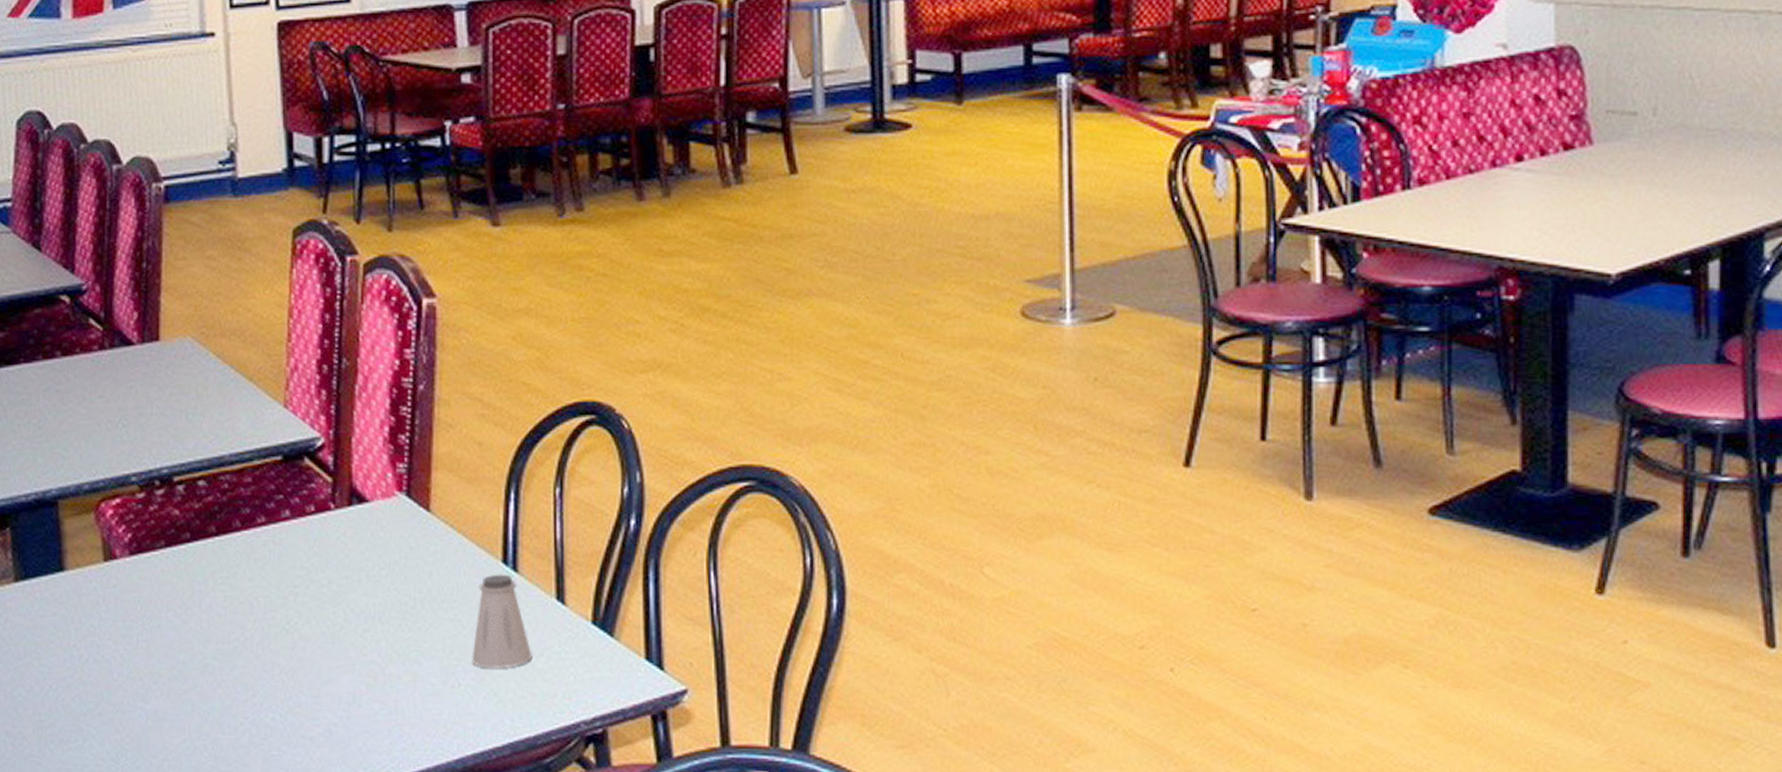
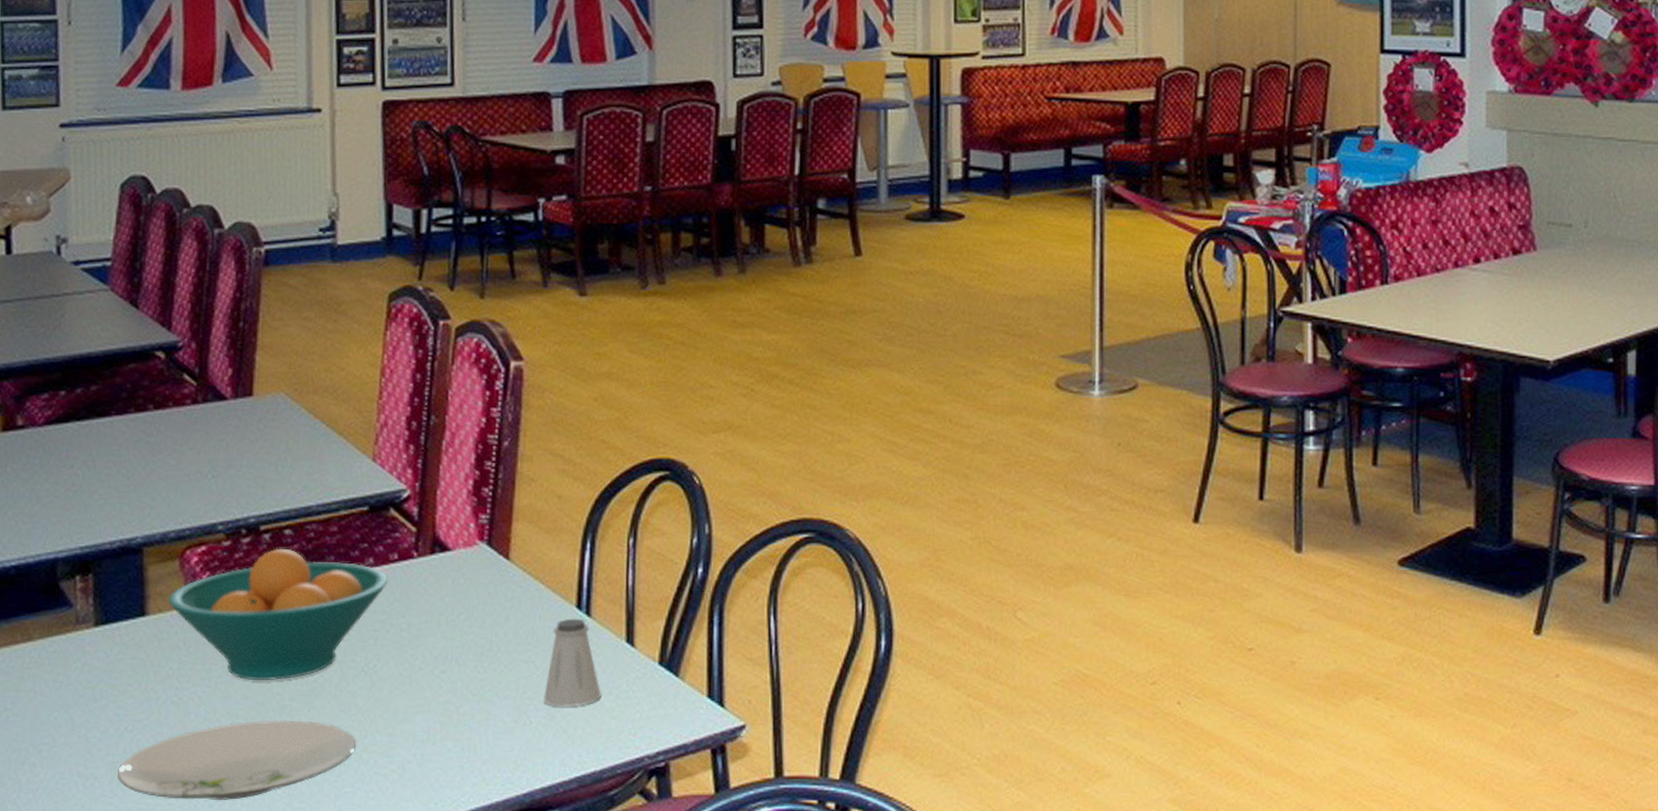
plate: none [44,679,281,763] -> present [116,720,357,801]
fruit bowl: none [86,500,305,639] -> present [168,548,388,681]

